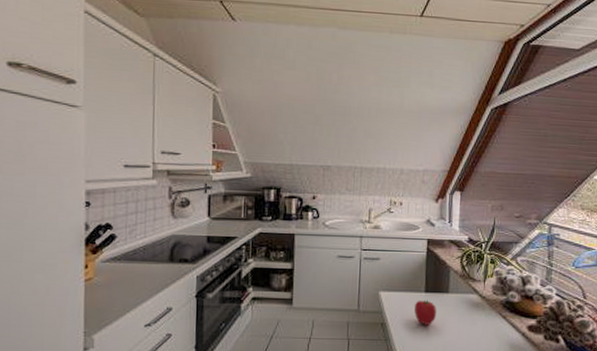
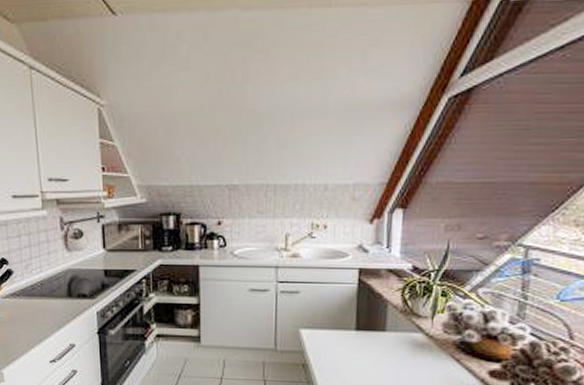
fruit: present [414,300,436,325] -> none [343,339,370,368]

